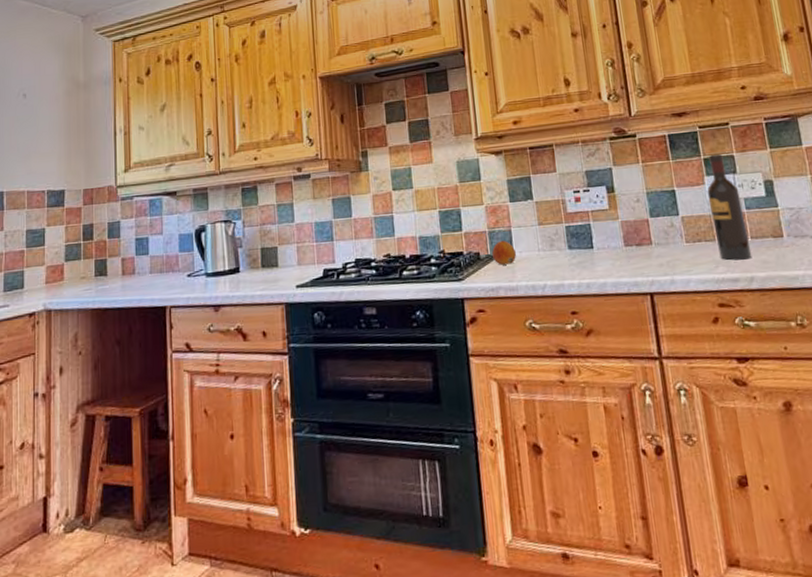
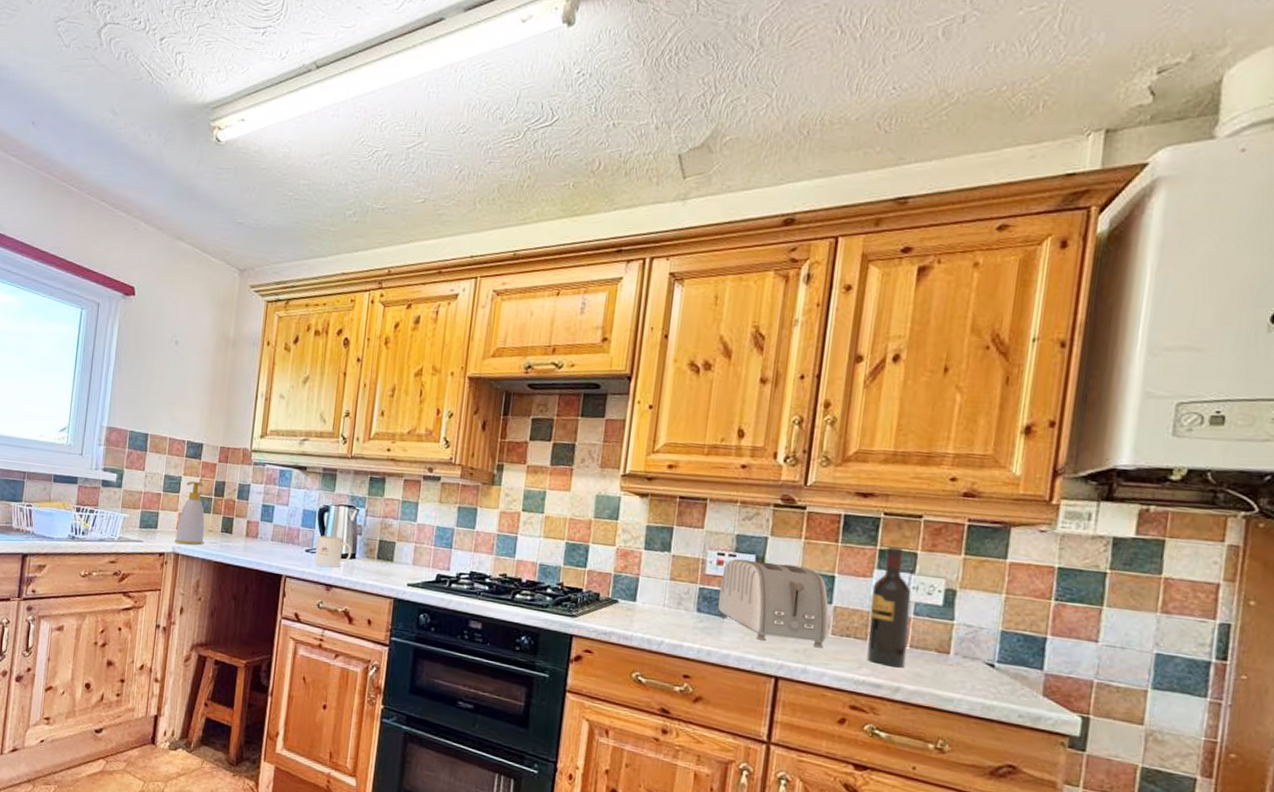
soap bottle: none [44,229,77,300] -> present [174,480,205,546]
mug: none [197,254,236,289] -> present [314,535,352,568]
fruit: present [492,240,516,265] -> none [613,586,639,613]
toaster: none [582,187,684,263] -> present [717,559,829,648]

